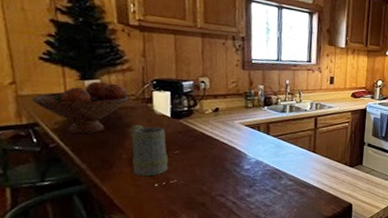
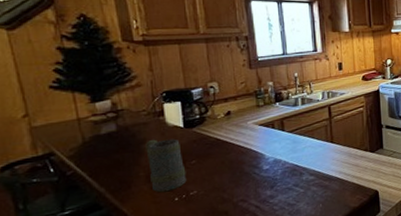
fruit bowl: present [32,81,129,134] -> none [45,101,141,158]

